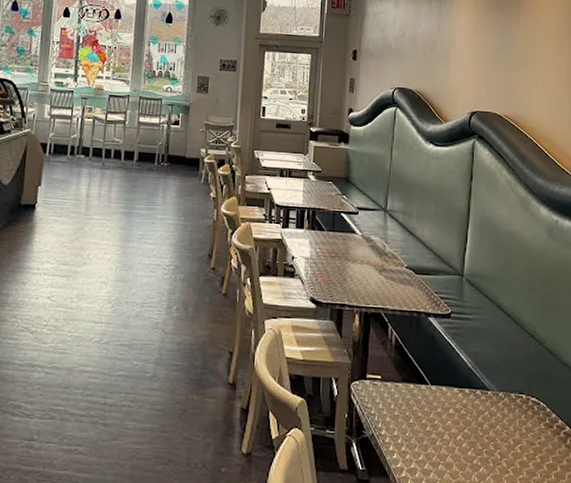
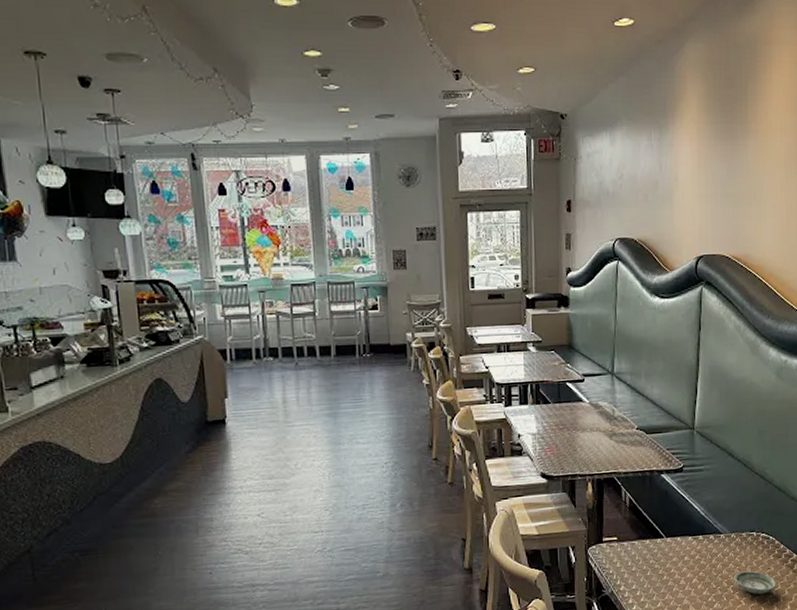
saucer: none [501,436,547,466] -> present [734,570,776,595]

